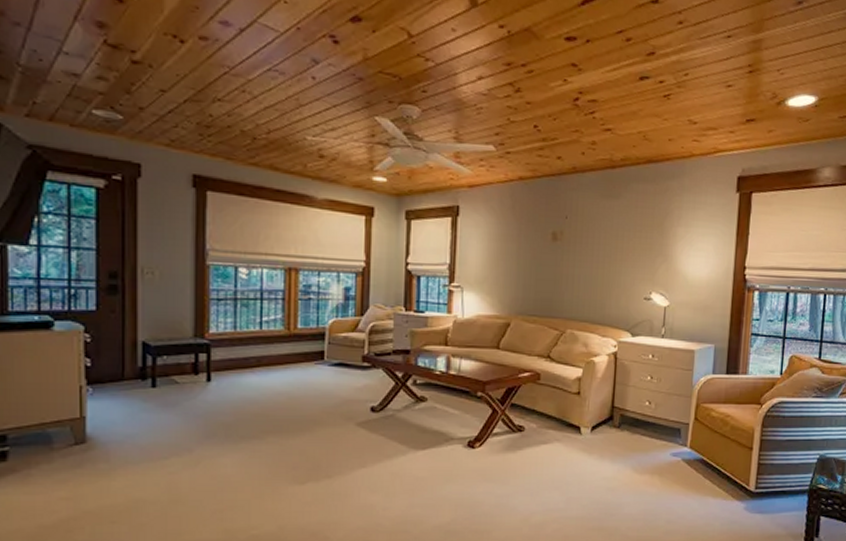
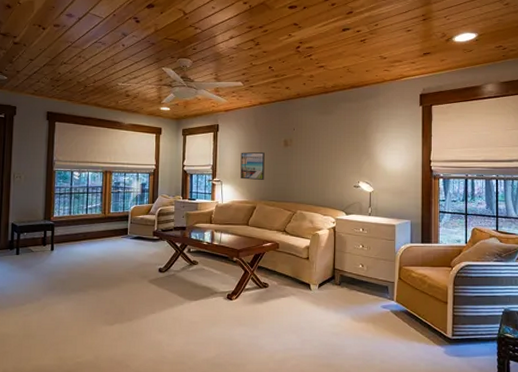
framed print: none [489,247,525,287] -> present [240,152,265,180]

